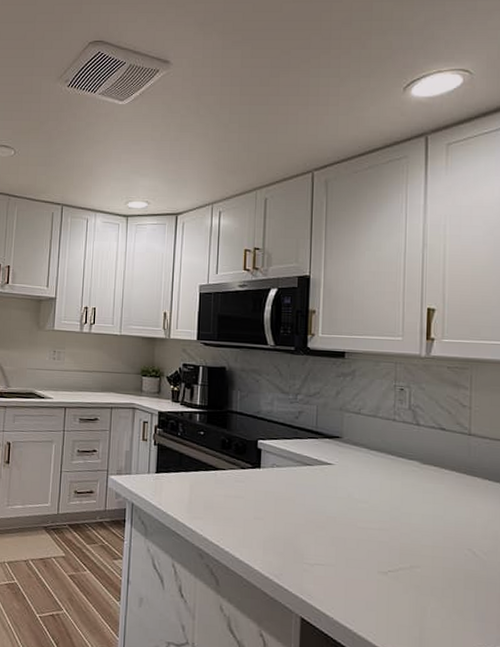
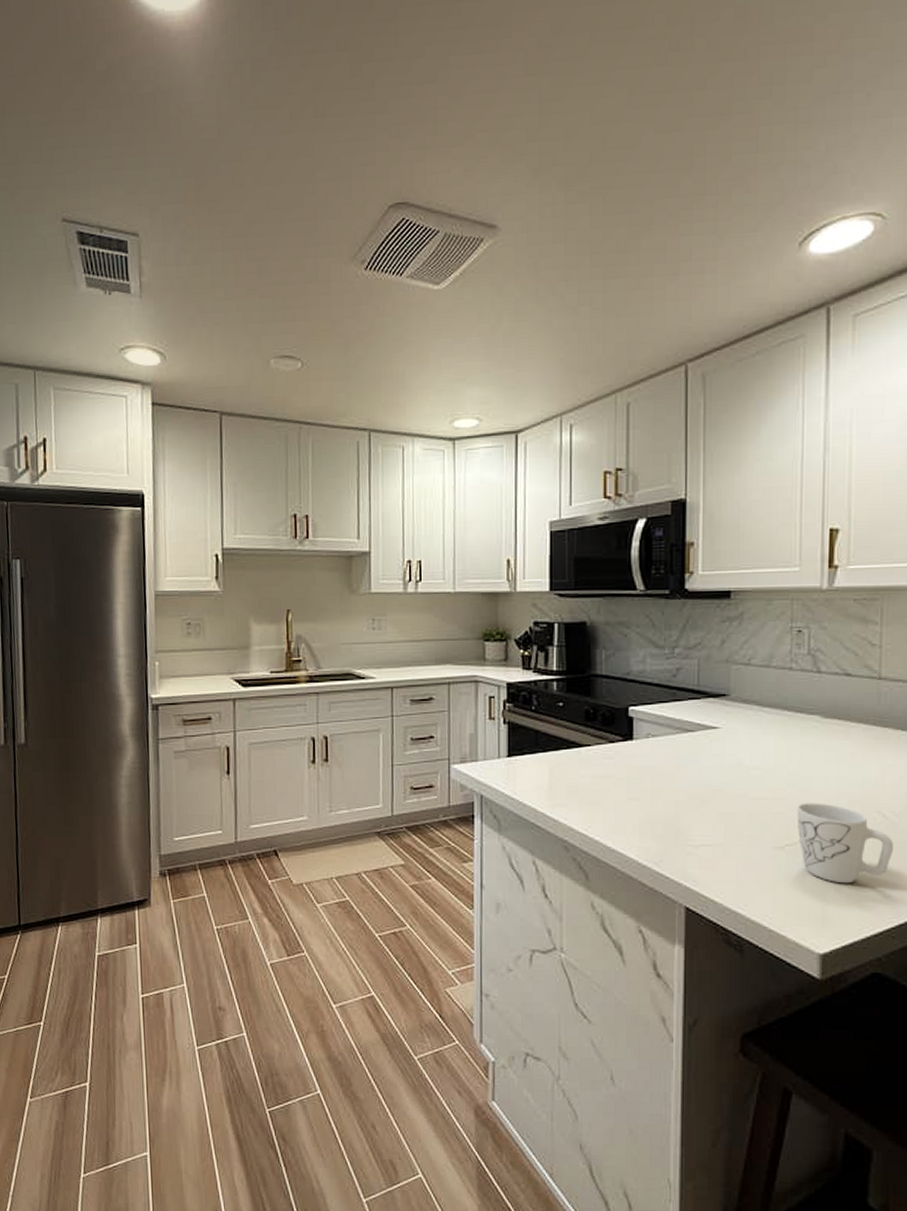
mug: none [398,535,483,611] -> present [796,803,894,884]

